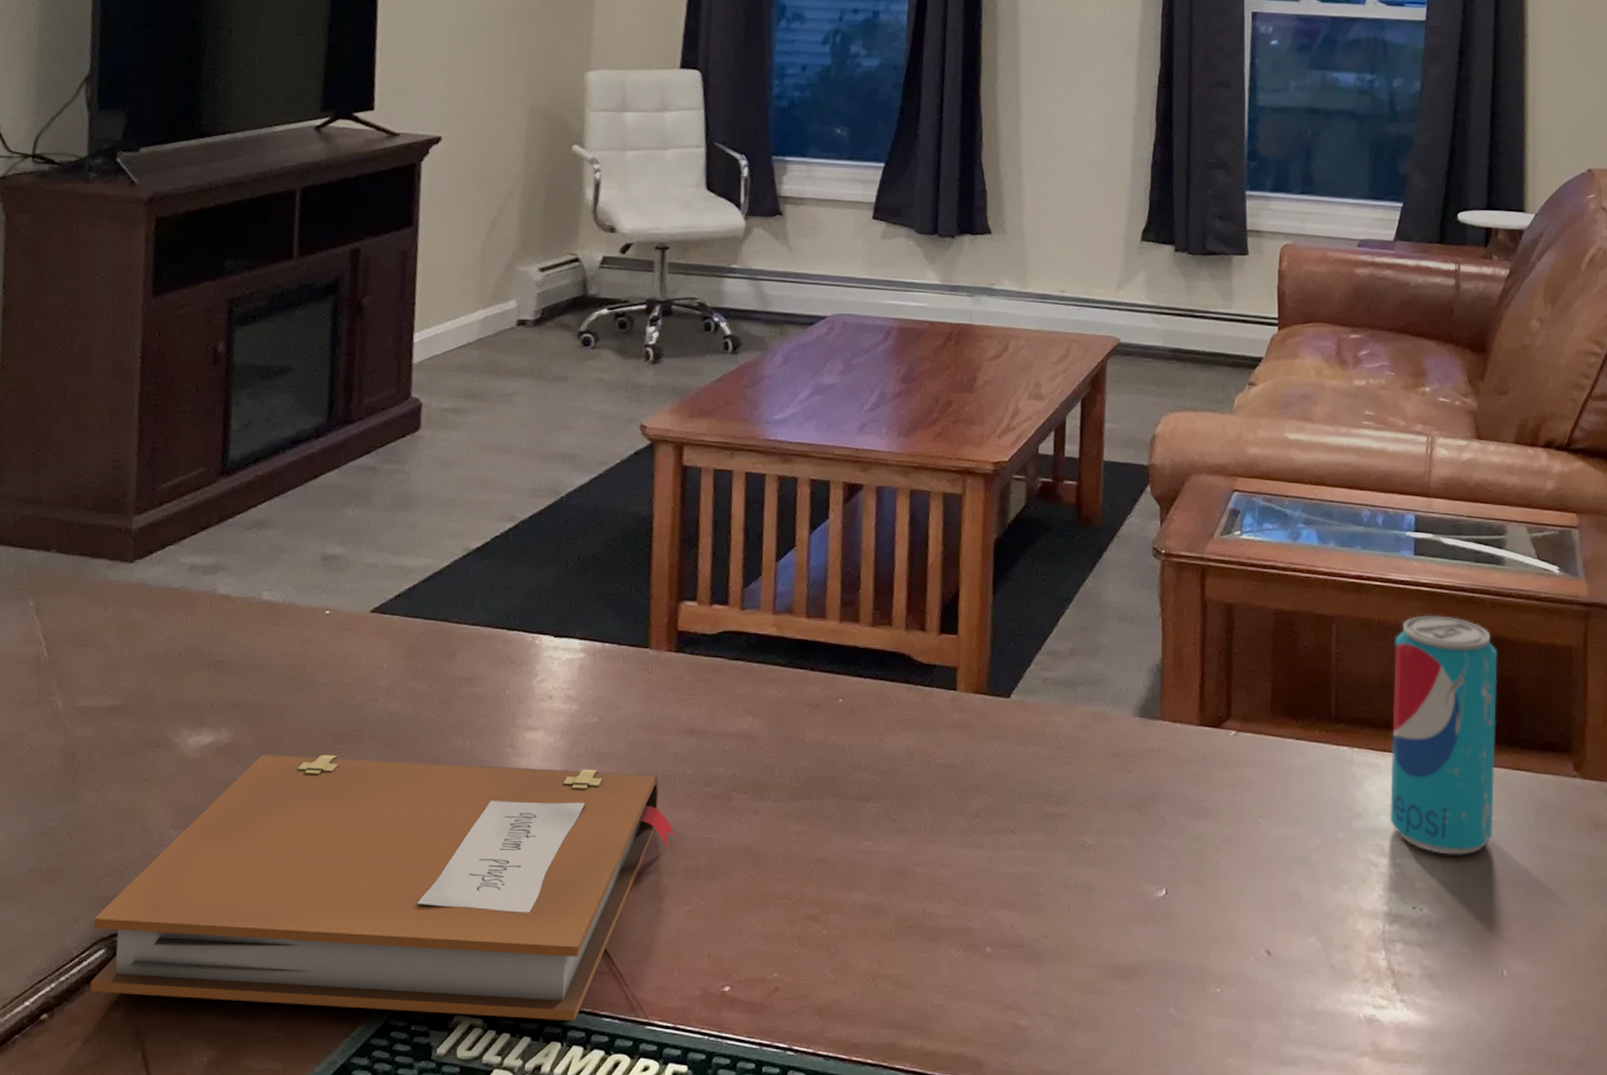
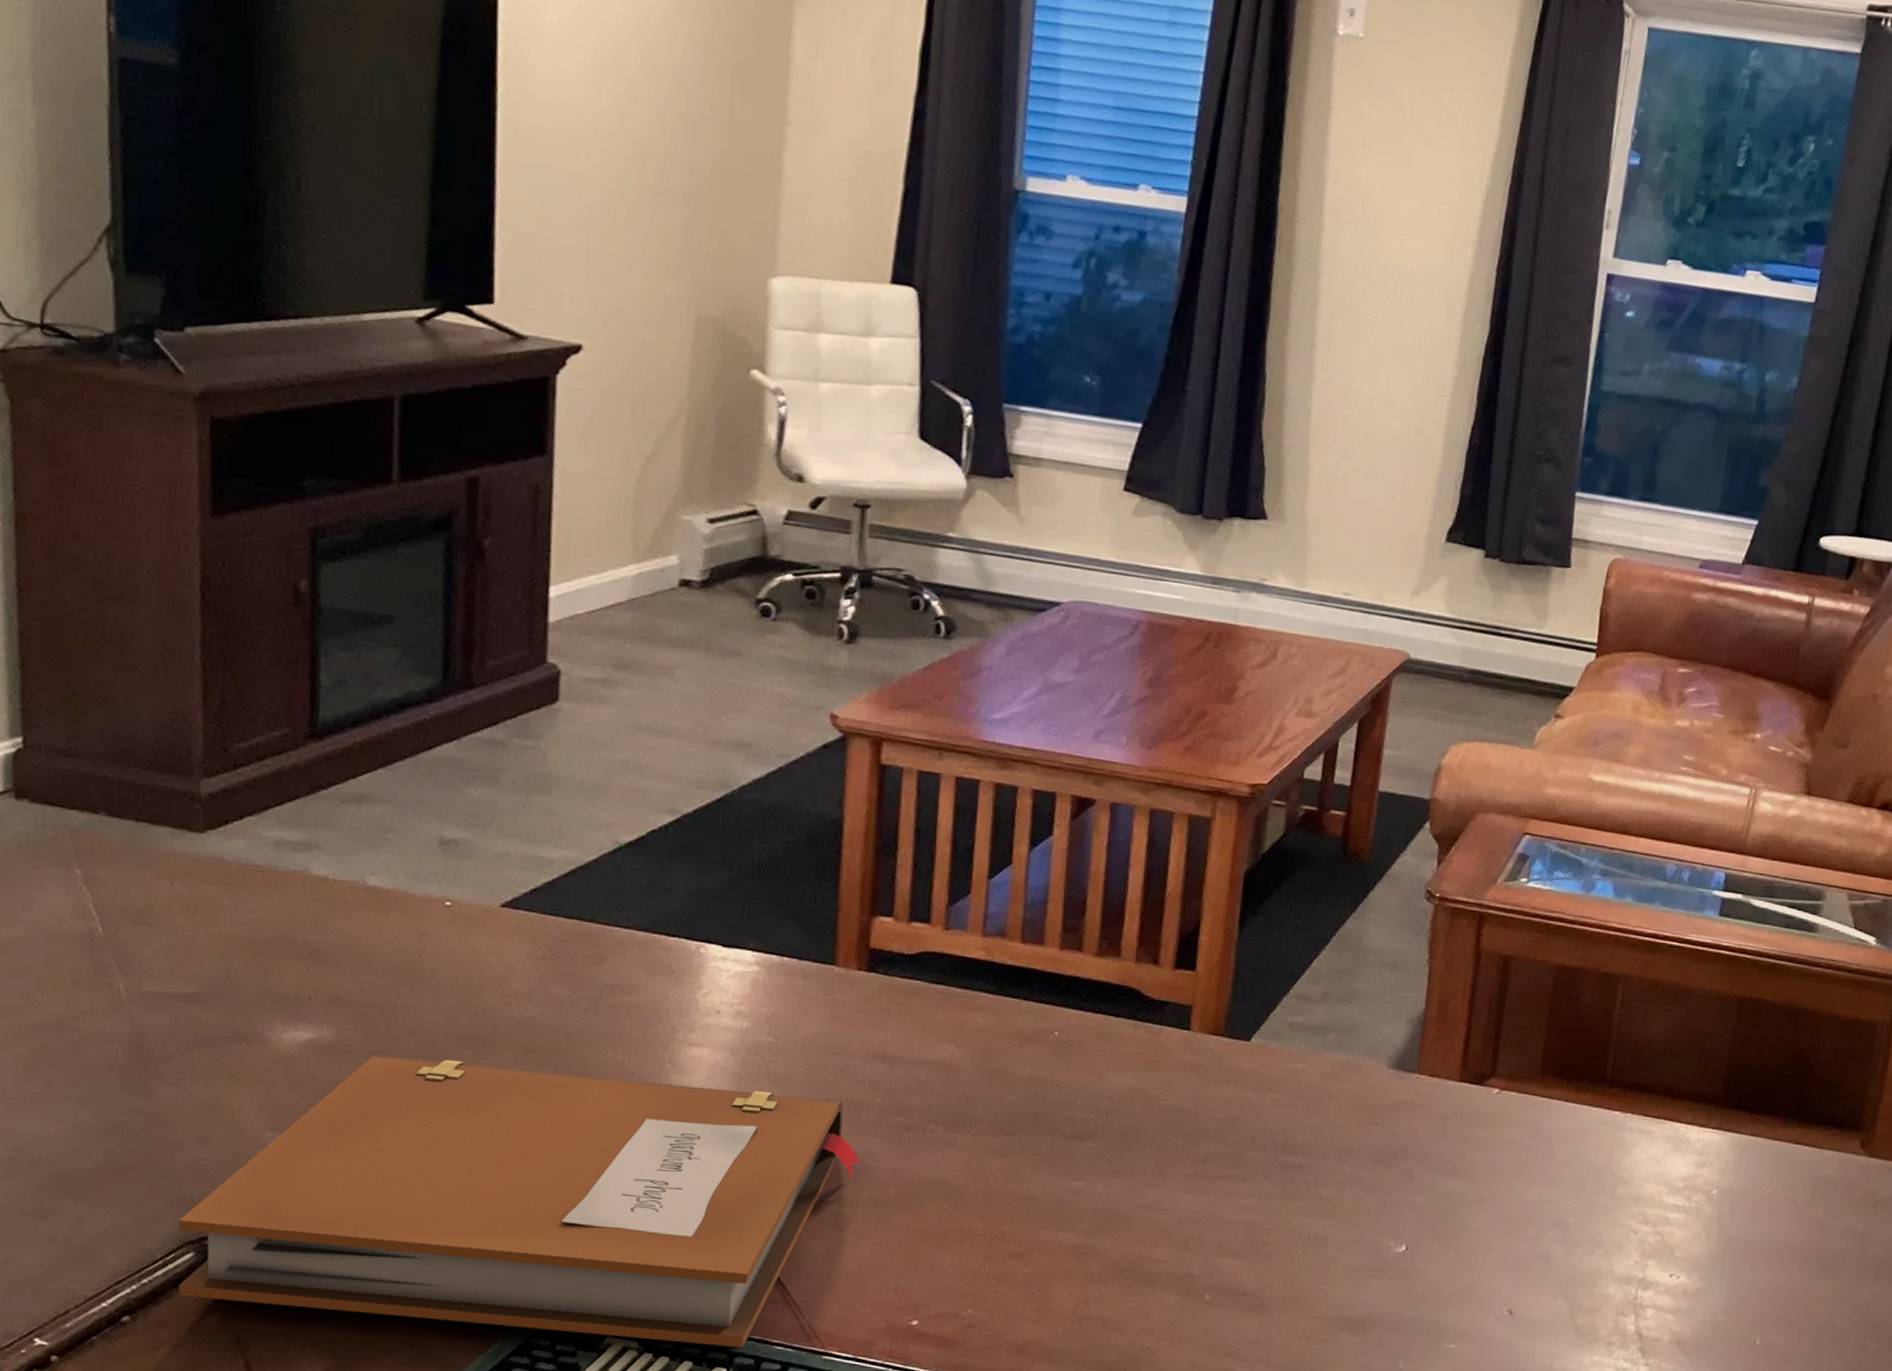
beverage can: present [1389,615,1498,855] -> none [1656,980,1796,1226]

